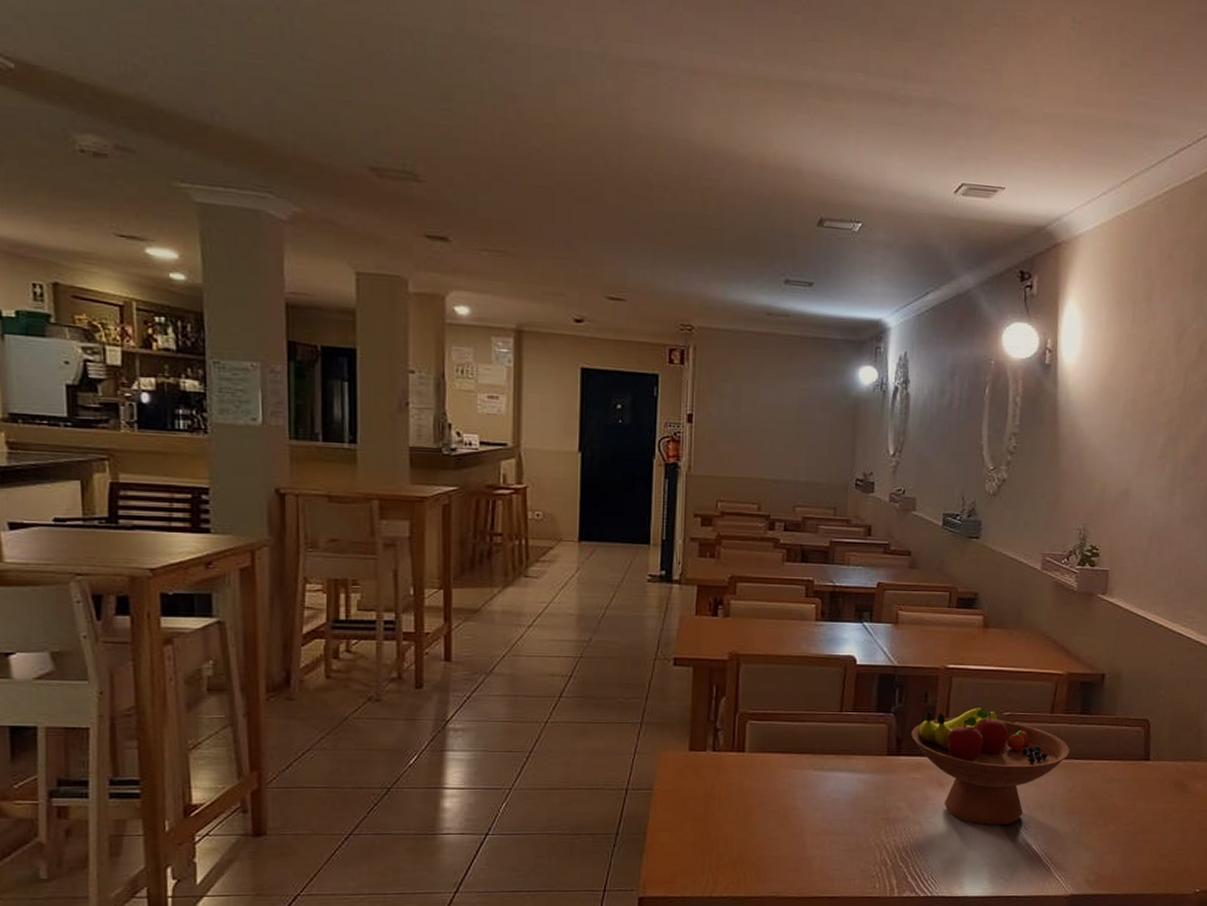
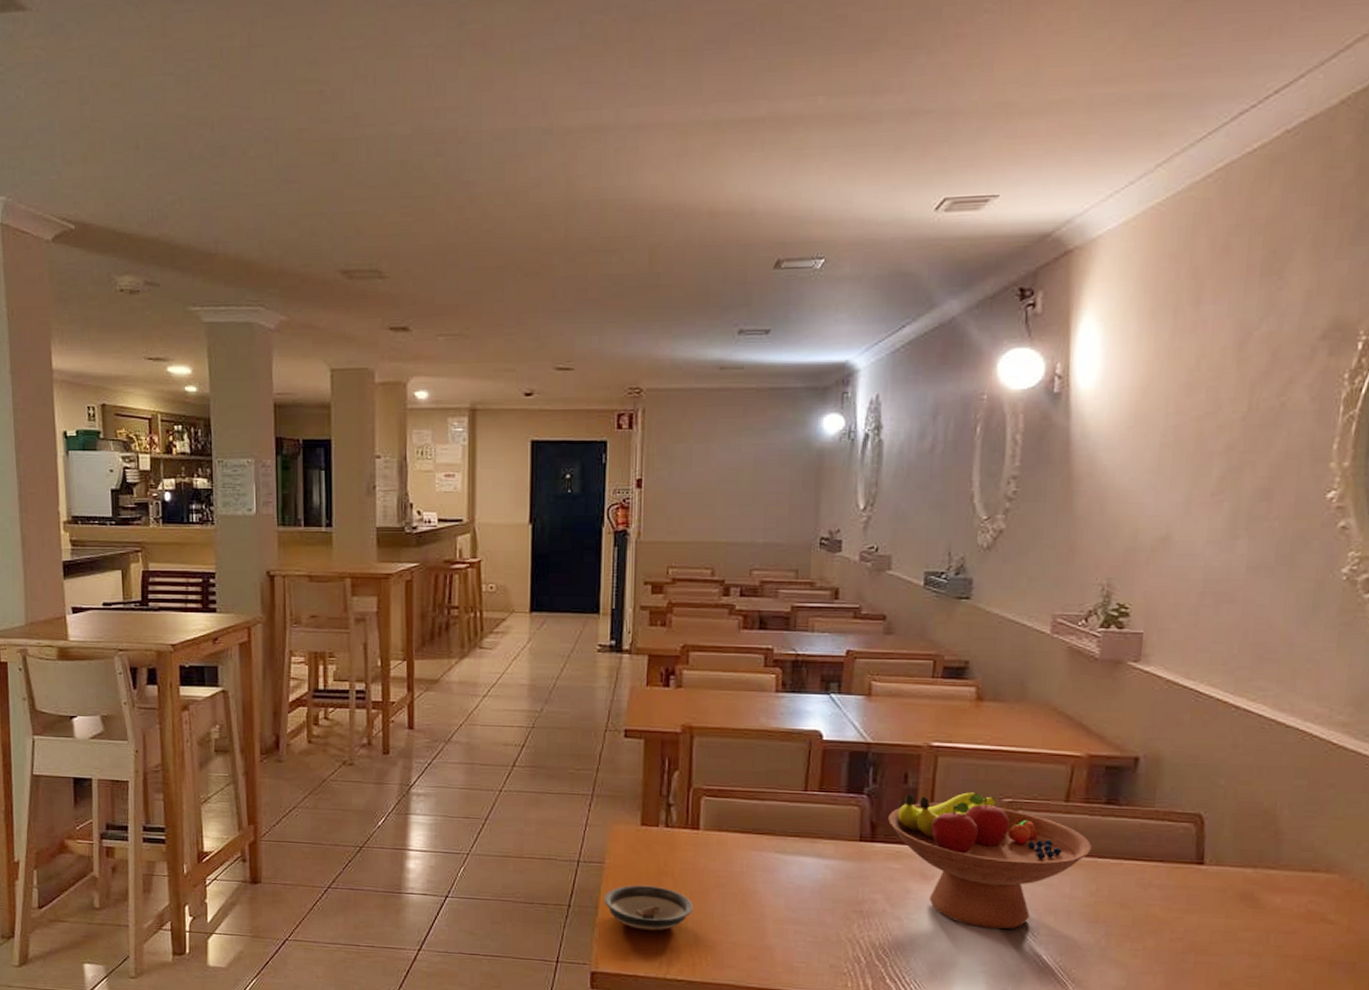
saucer: none [652,808,739,852] -> present [603,884,694,931]

